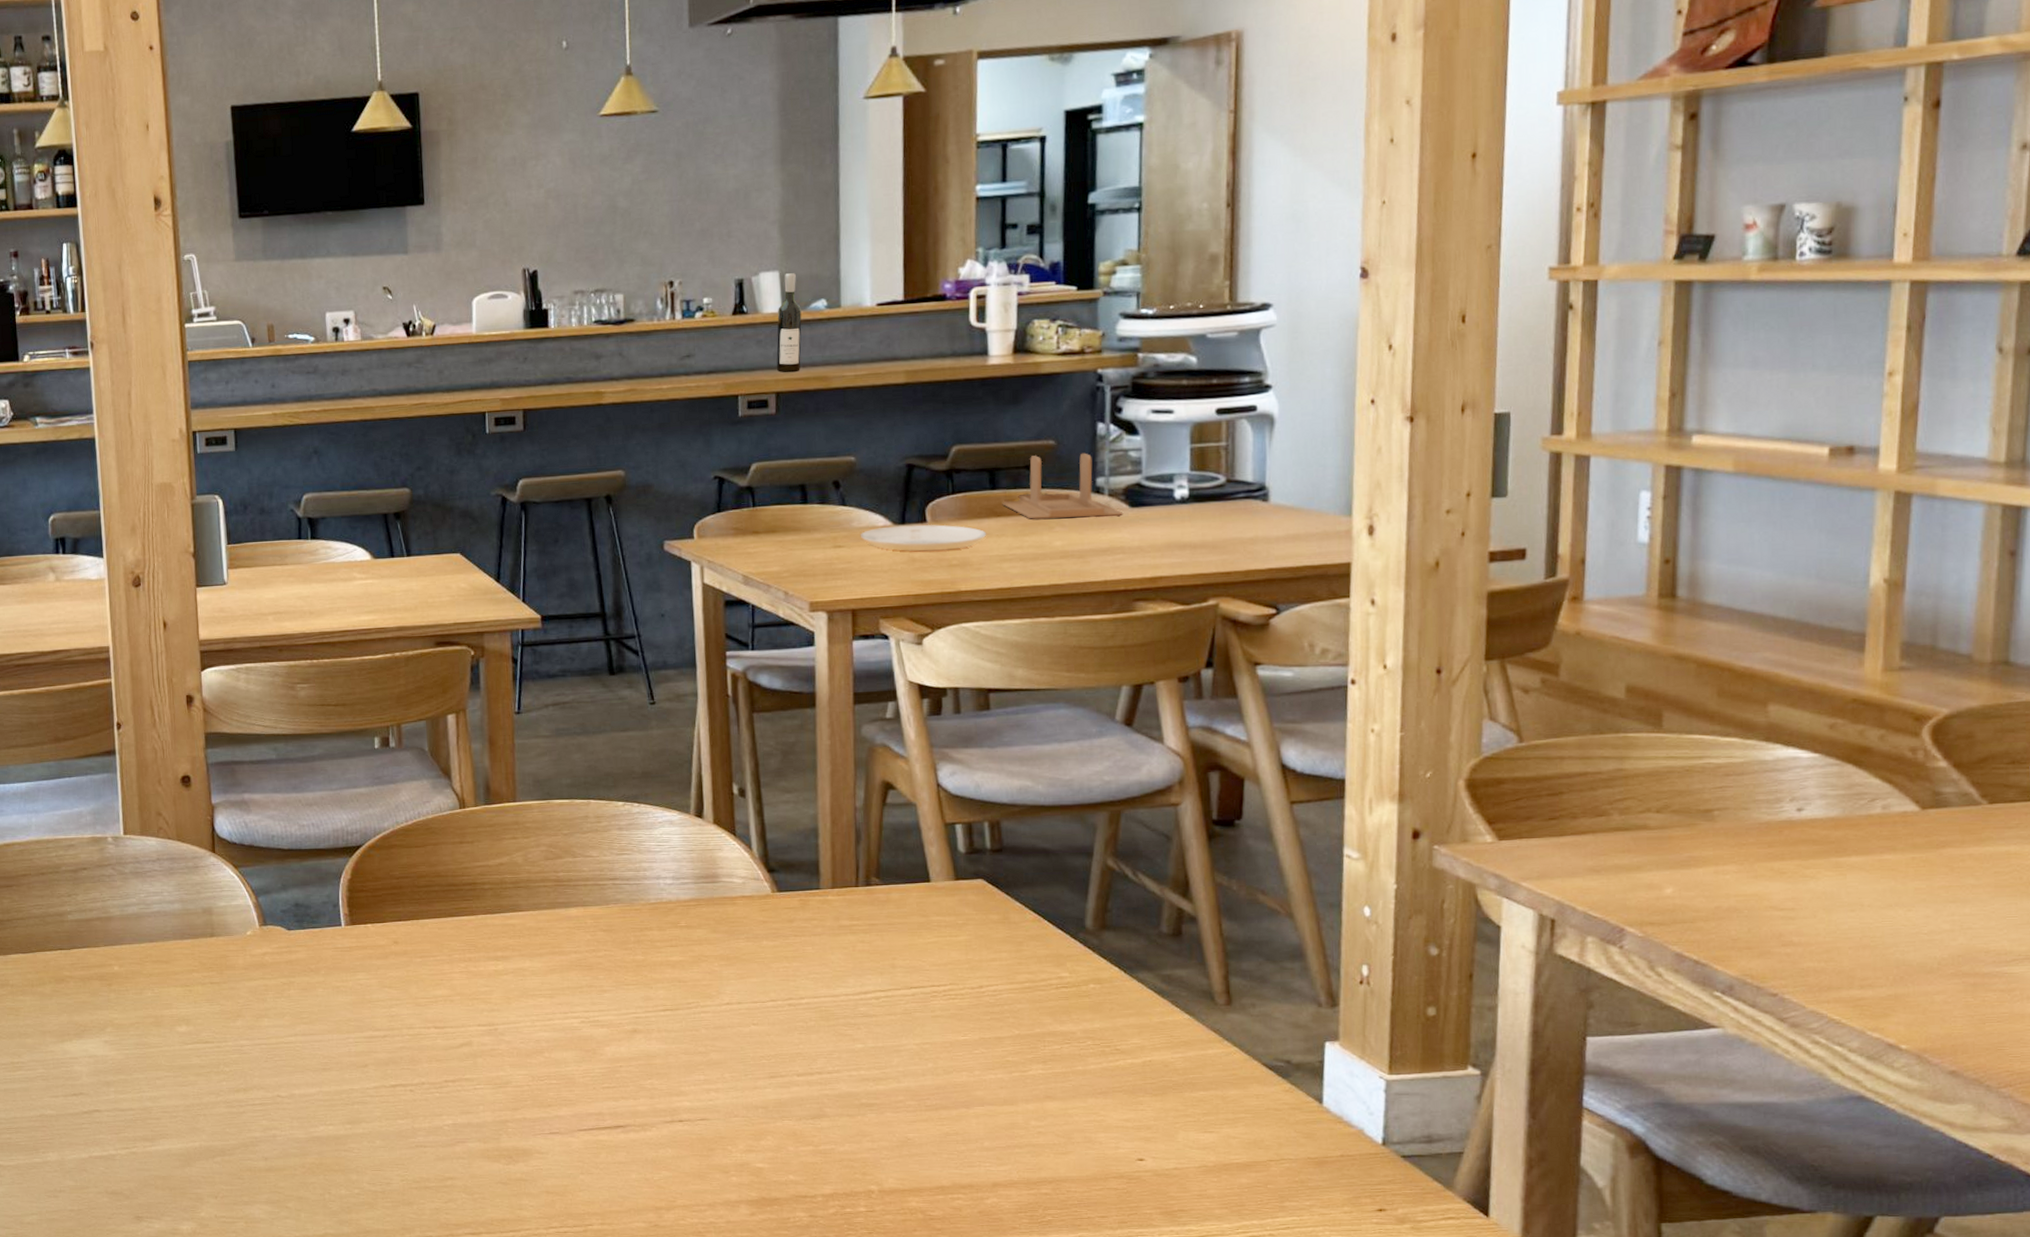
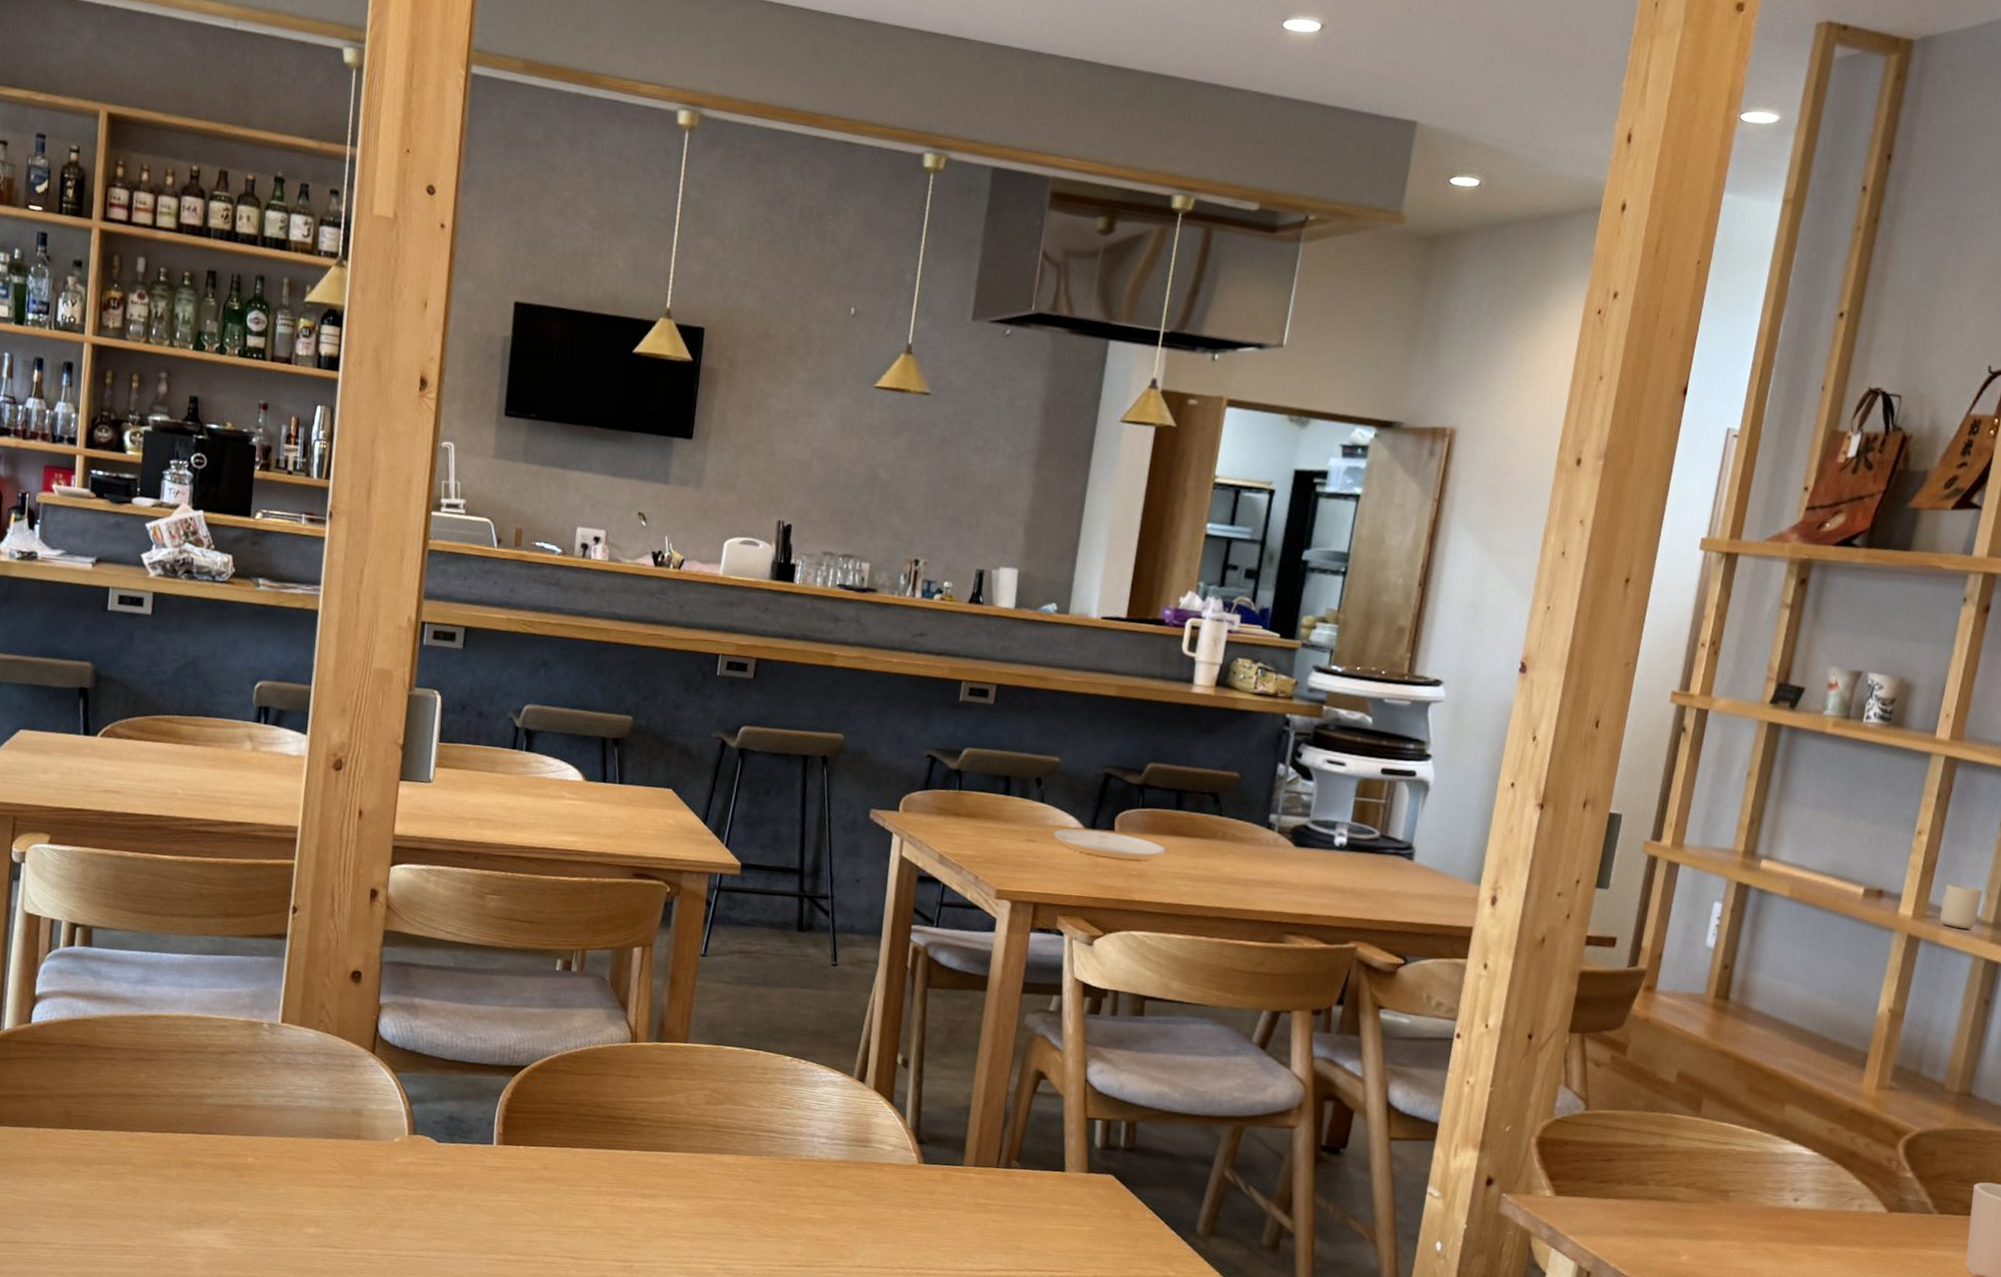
bottle: present [776,273,802,373] -> none [1001,573,1033,669]
napkin holder: present [1002,453,1122,519] -> none [1184,784,1288,853]
cup: none [1932,424,1986,475] -> present [1939,883,1983,929]

